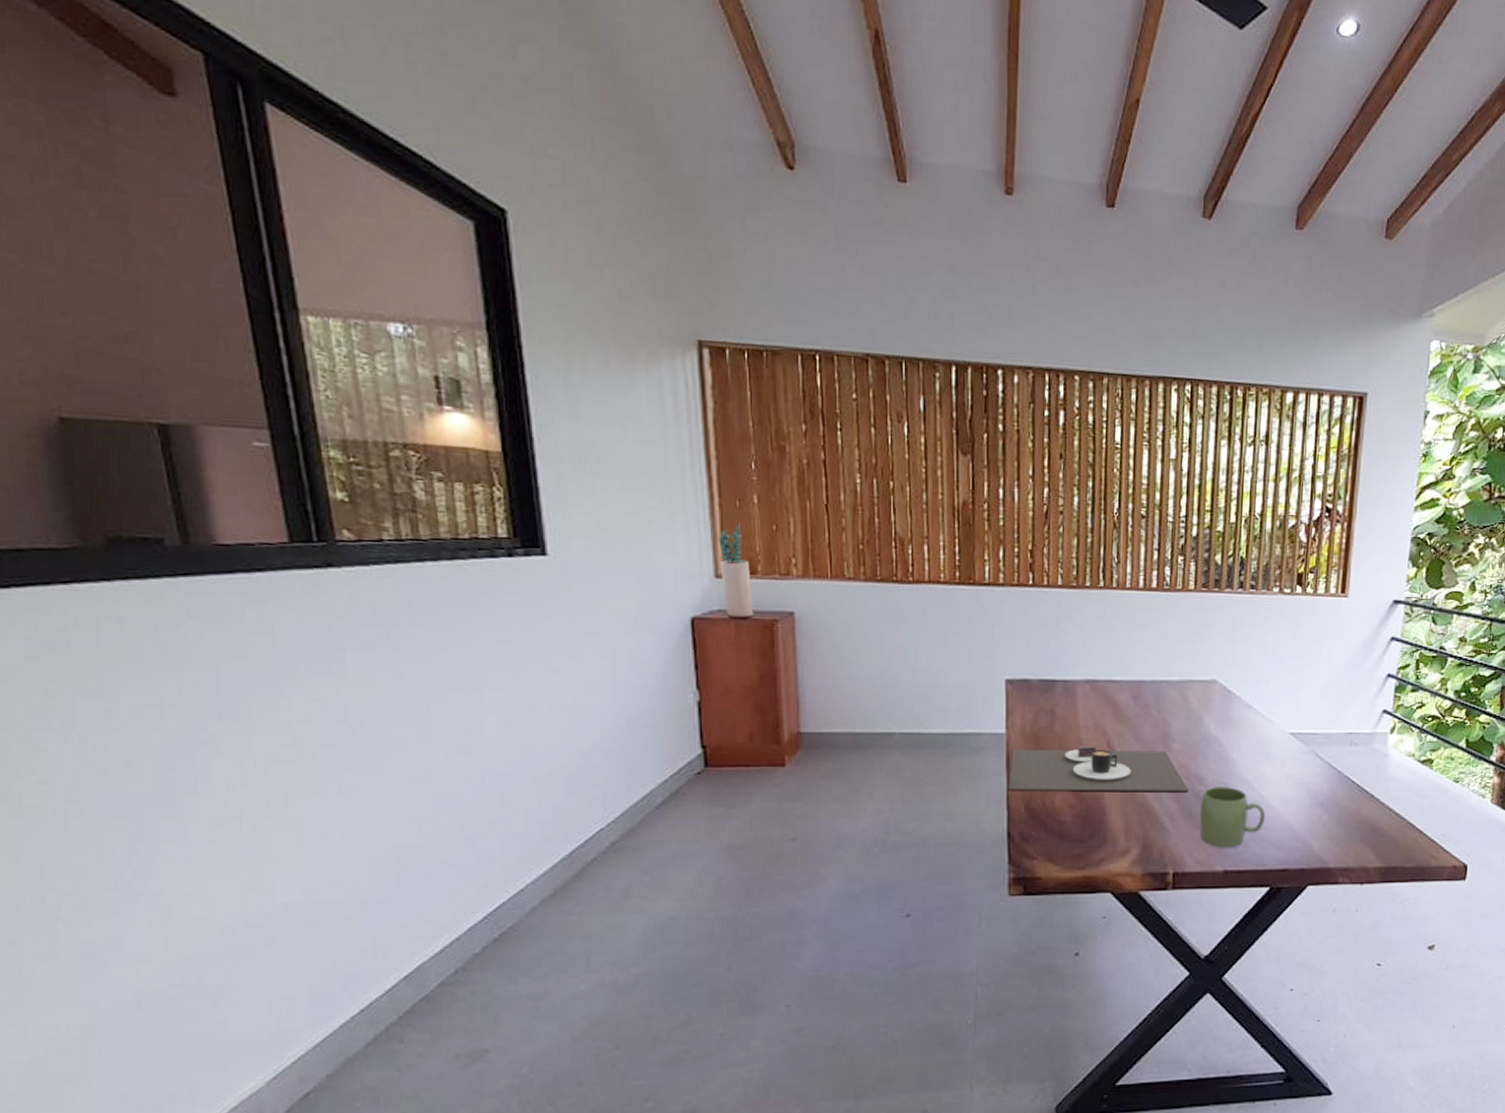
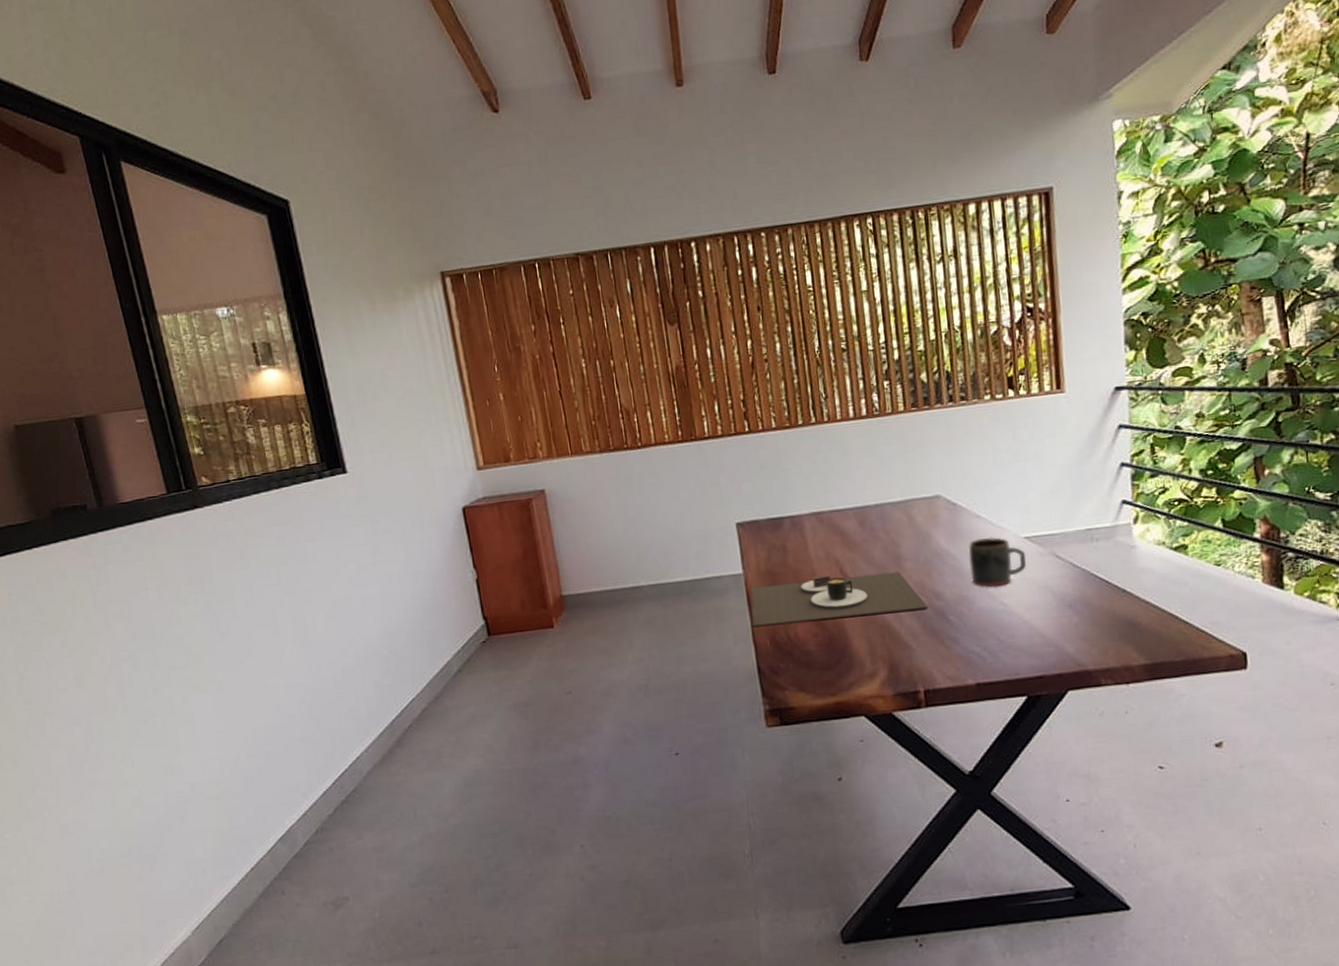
vase: present [718,522,754,620] -> none [476,419,513,504]
mug: present [1199,787,1266,848] -> none [942,599,1012,661]
mug: none [1234,728,1289,778] -> present [968,537,1026,588]

